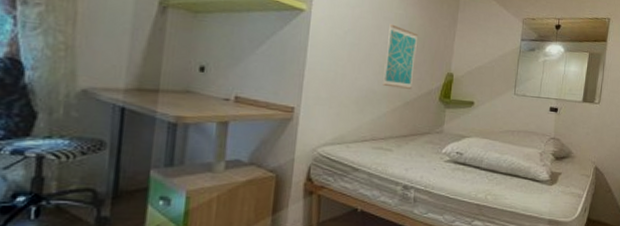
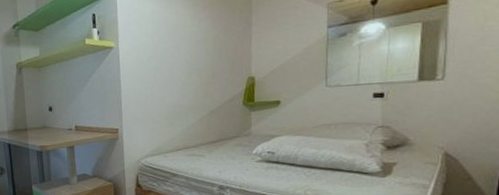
wall art: present [383,24,417,89] -> none [186,42,215,100]

